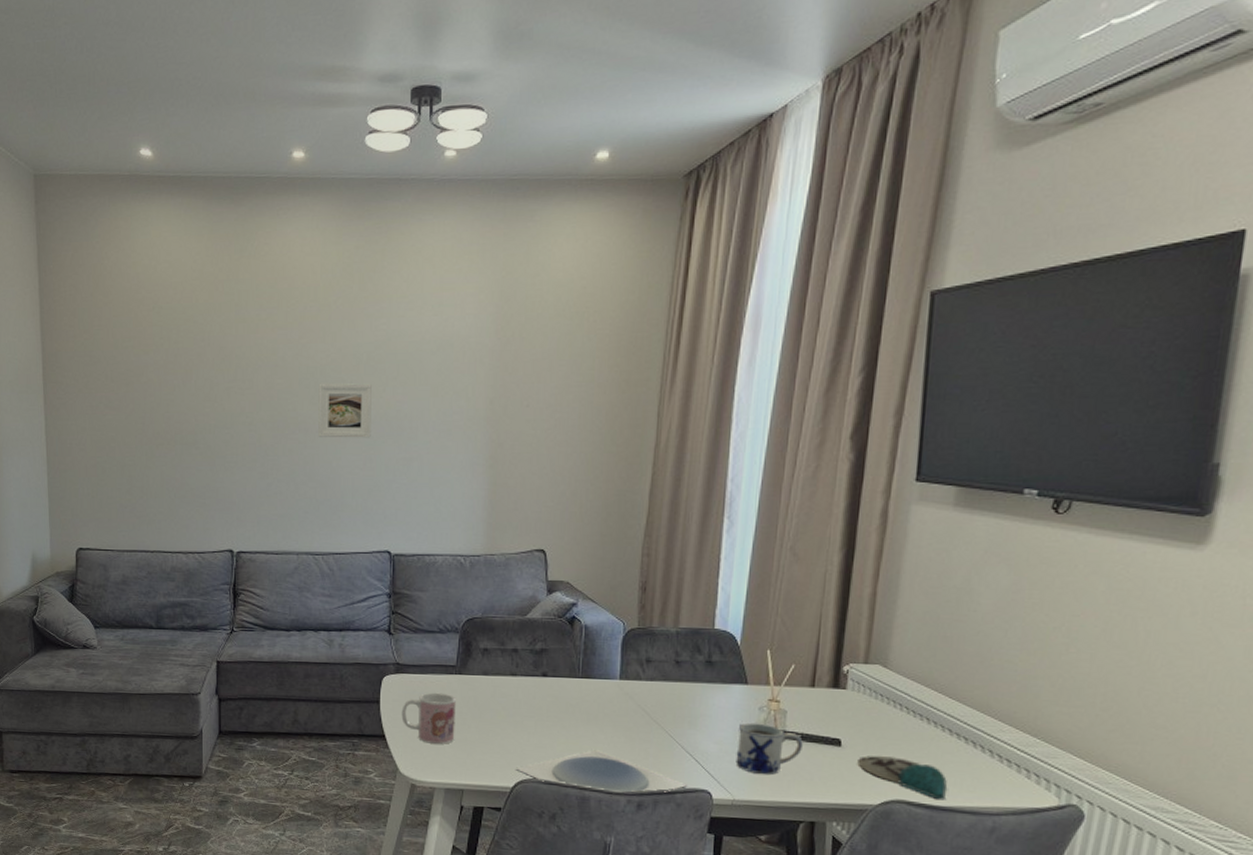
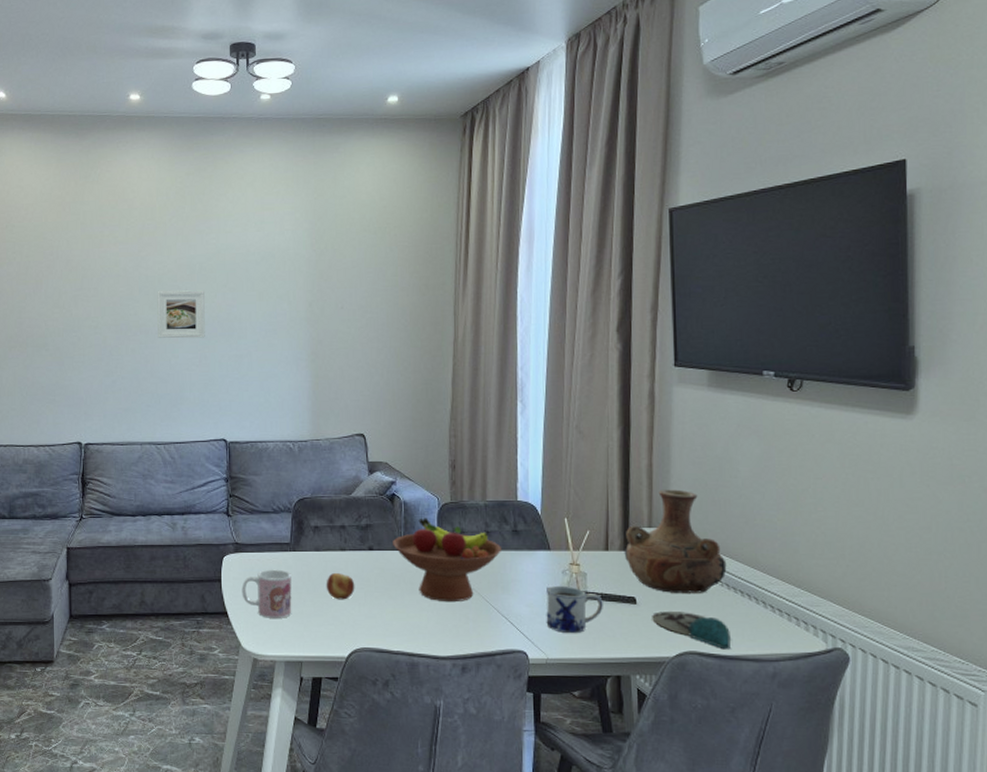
fruit: none [493,698,525,728] -> present [326,572,355,600]
plate: present [515,750,687,793] -> none [349,618,505,656]
fruit bowl: none [570,643,693,736] -> present [393,517,502,603]
vase: none [832,622,952,739] -> present [624,489,727,595]

